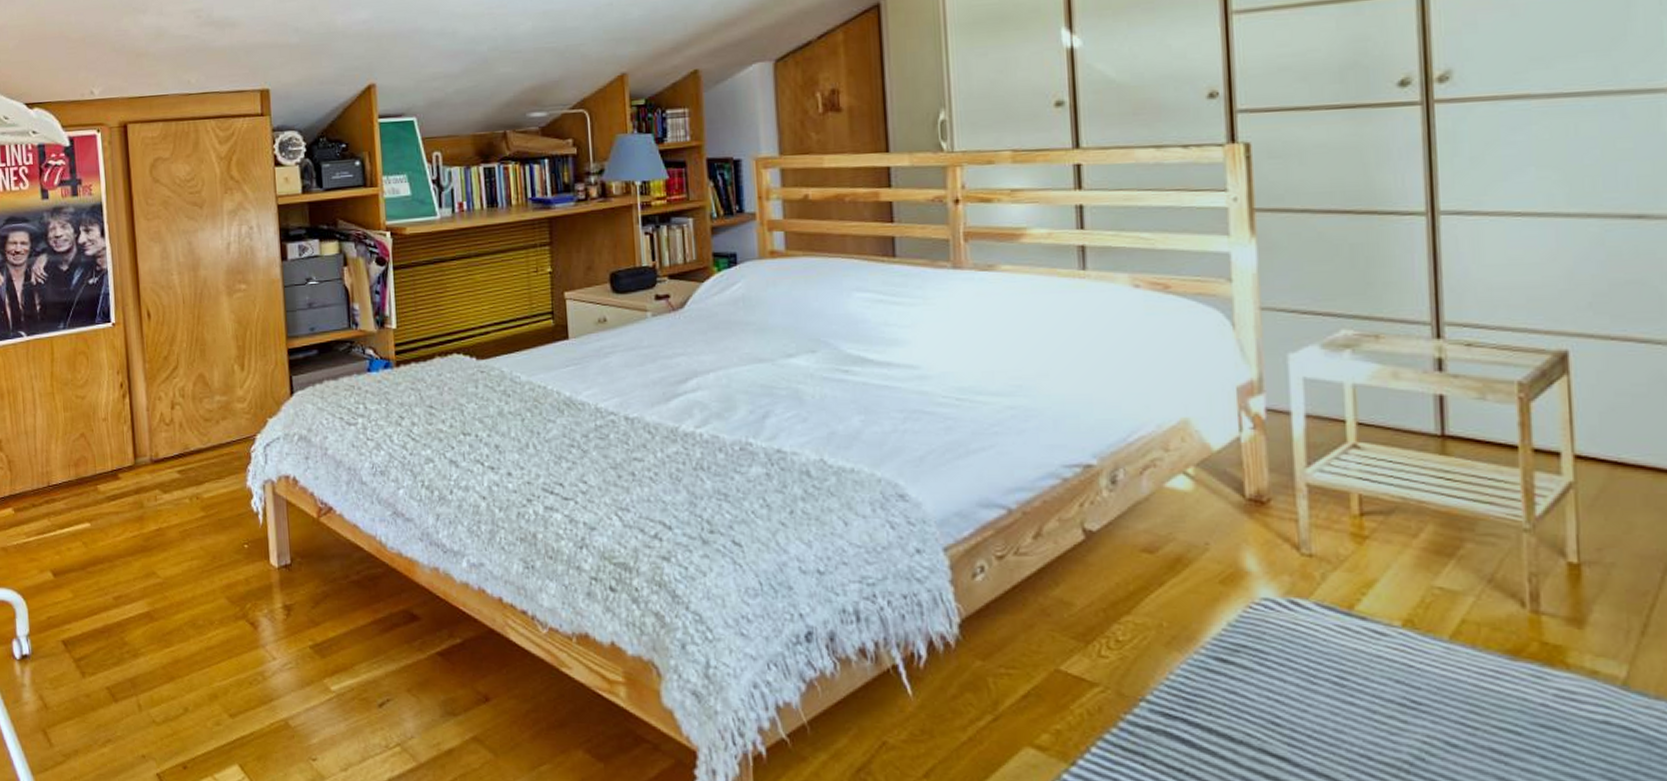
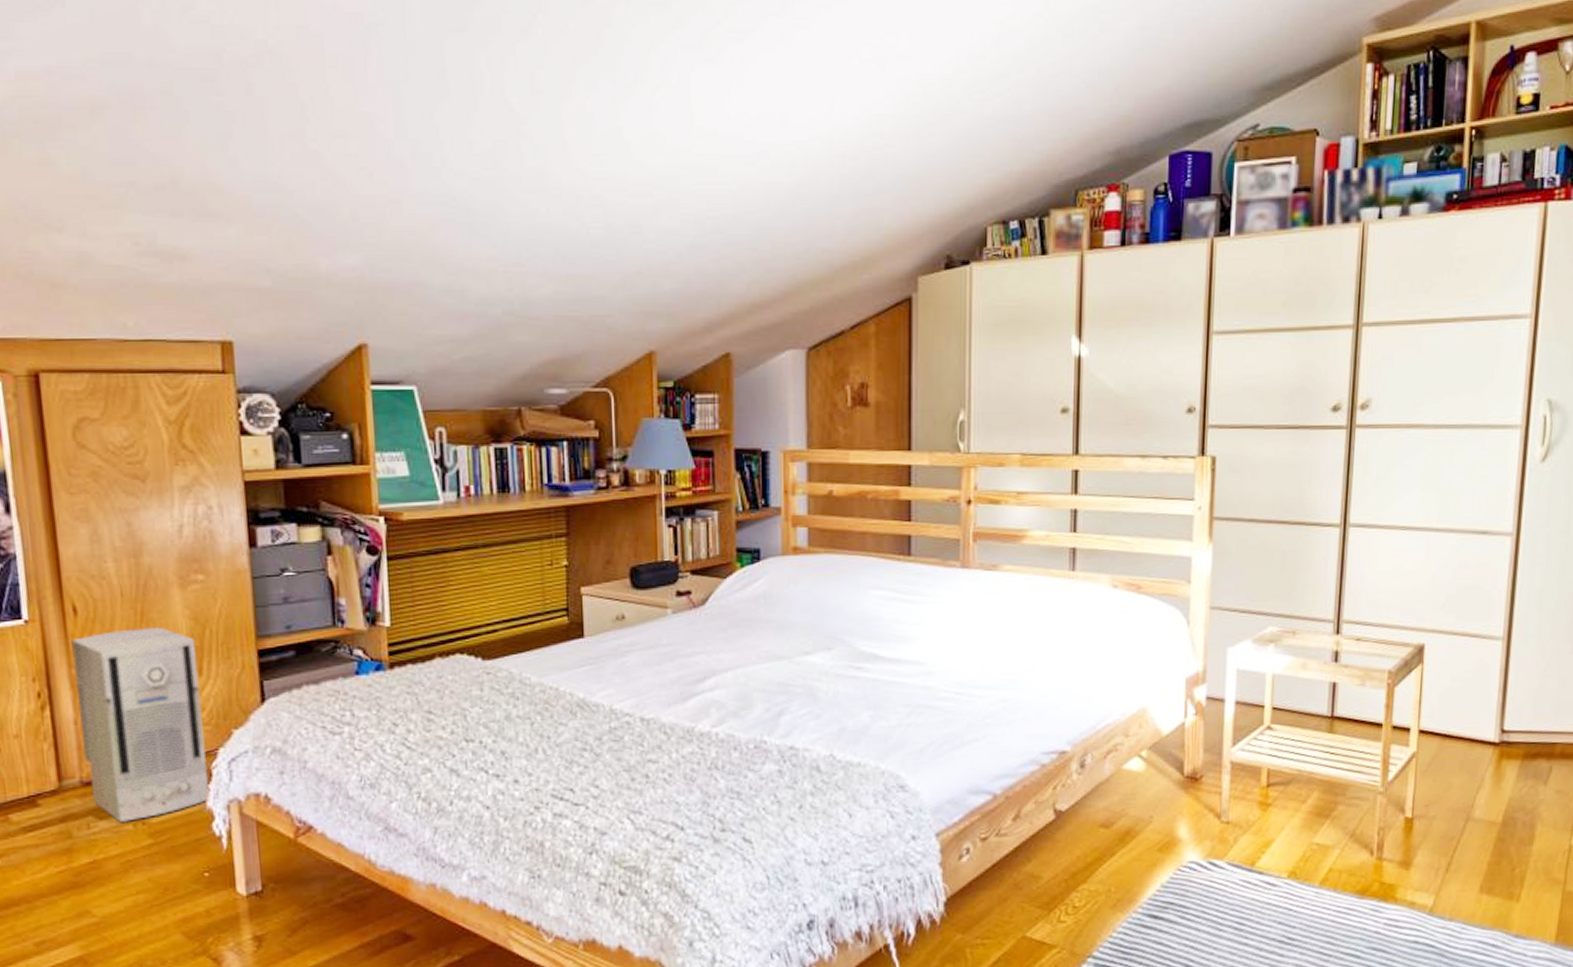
air purifier: none [146,329,250,496] -> present [71,627,211,822]

